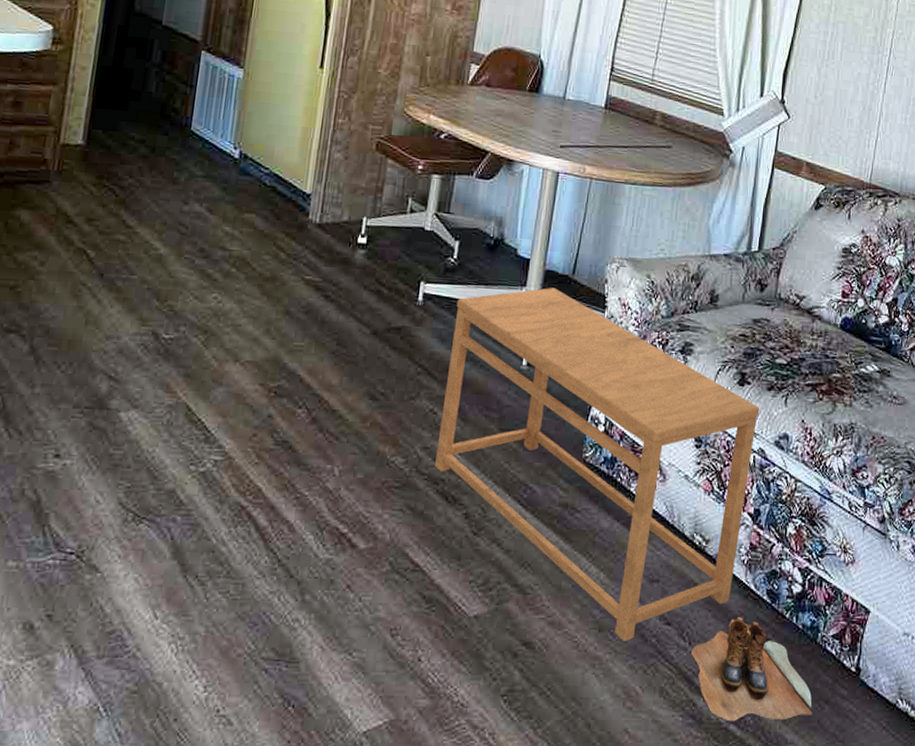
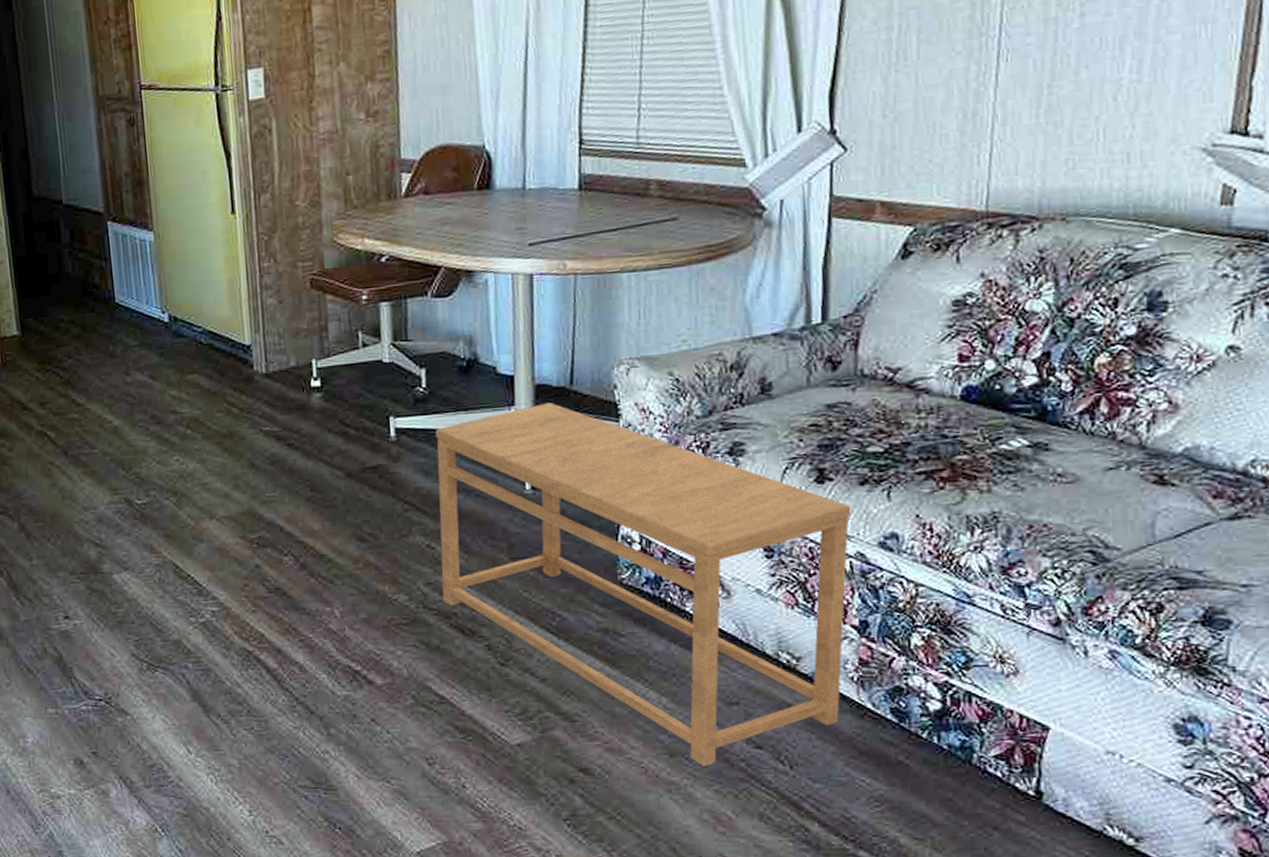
boots: present [691,617,813,722] -> none [794,739,977,848]

